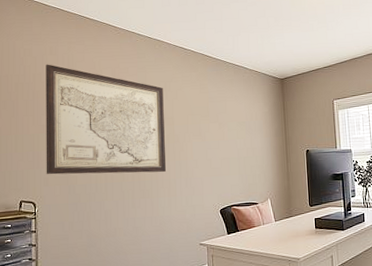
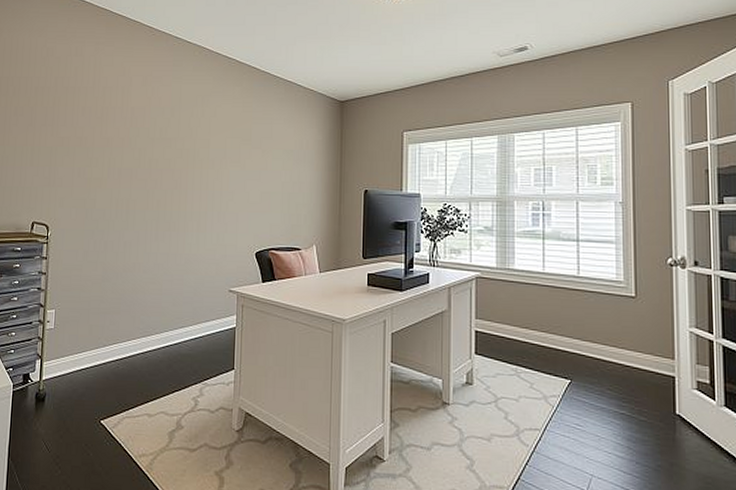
wall art: present [46,64,166,175] -> none [62,67,200,203]

